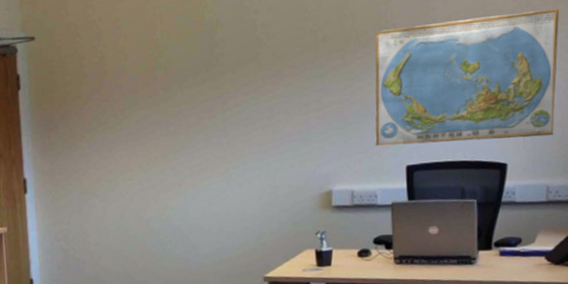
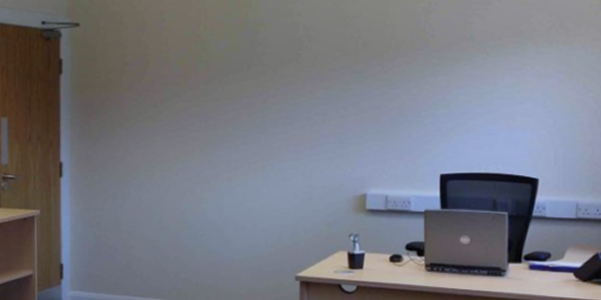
world map: present [375,9,559,146] -> none [410,32,591,155]

